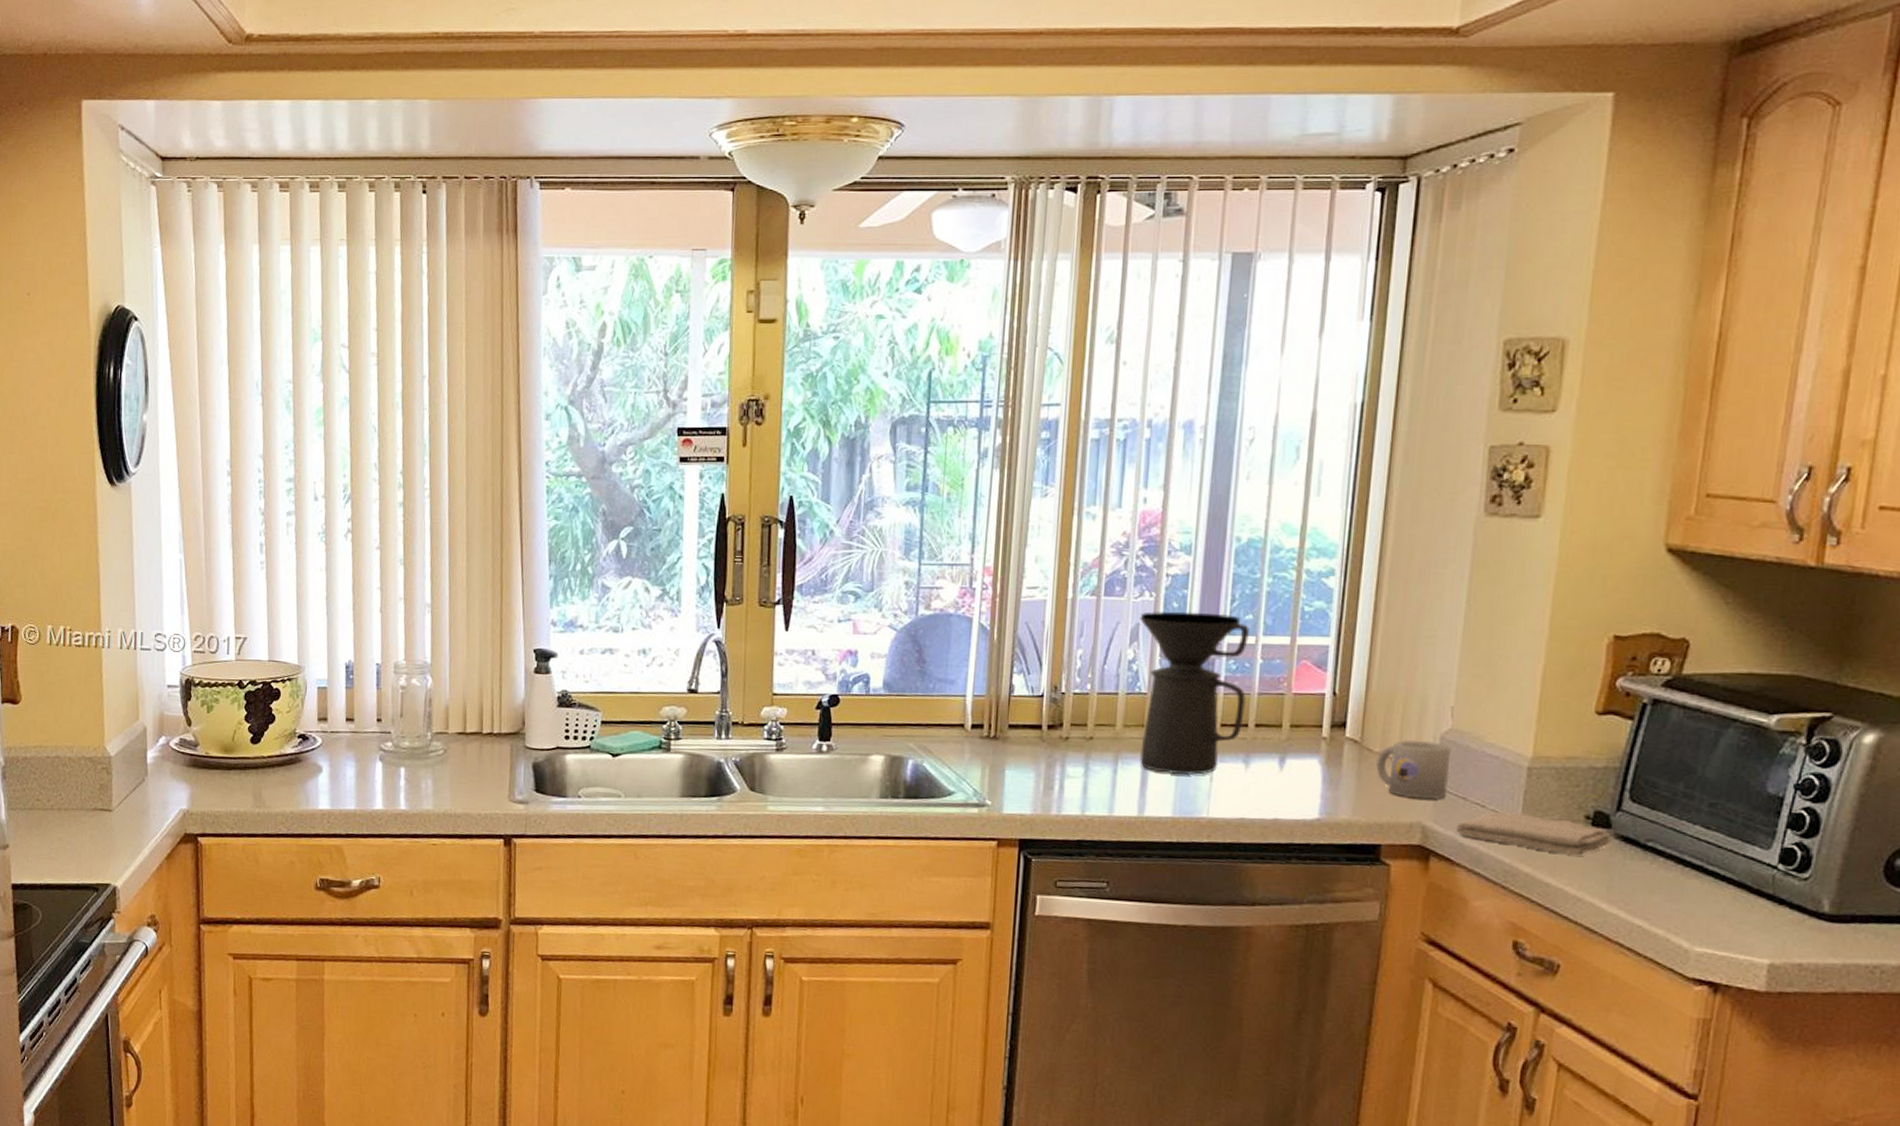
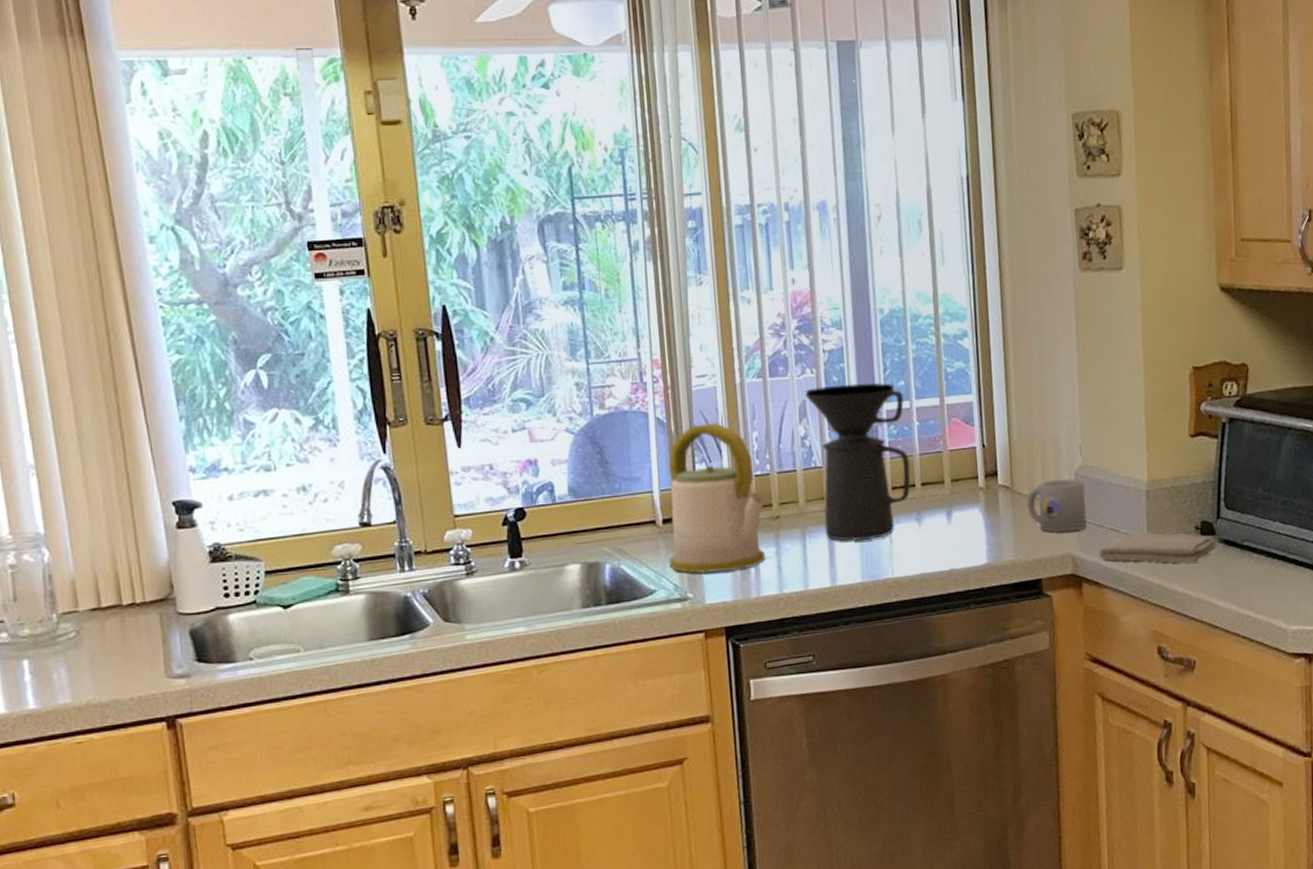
kettle: none [972,634,1082,785] -> present [668,422,767,574]

